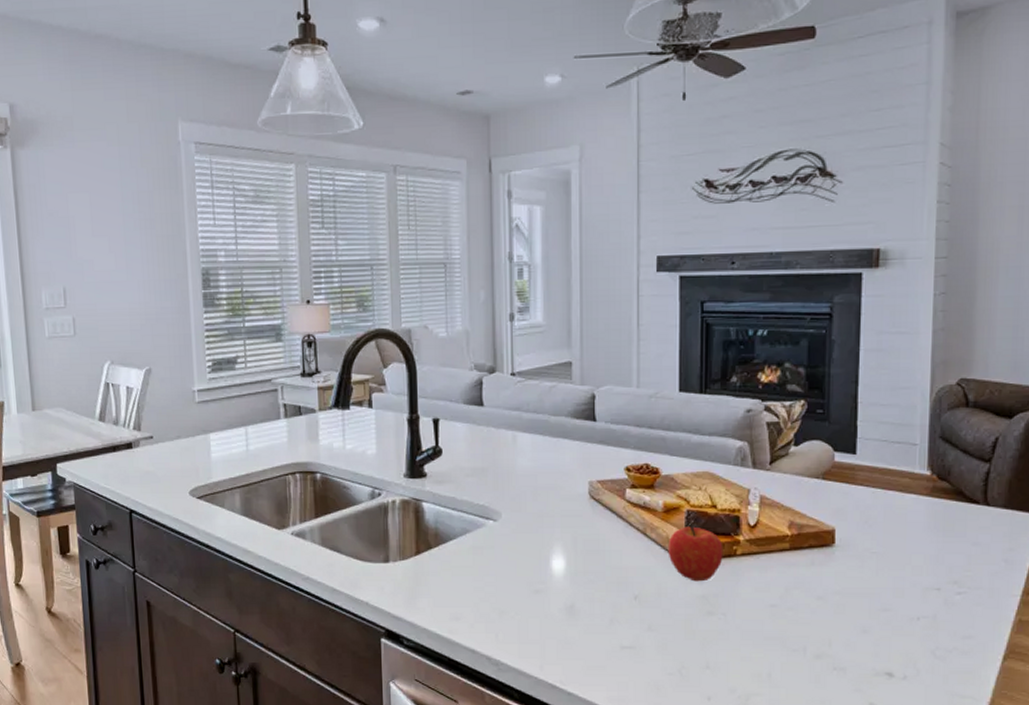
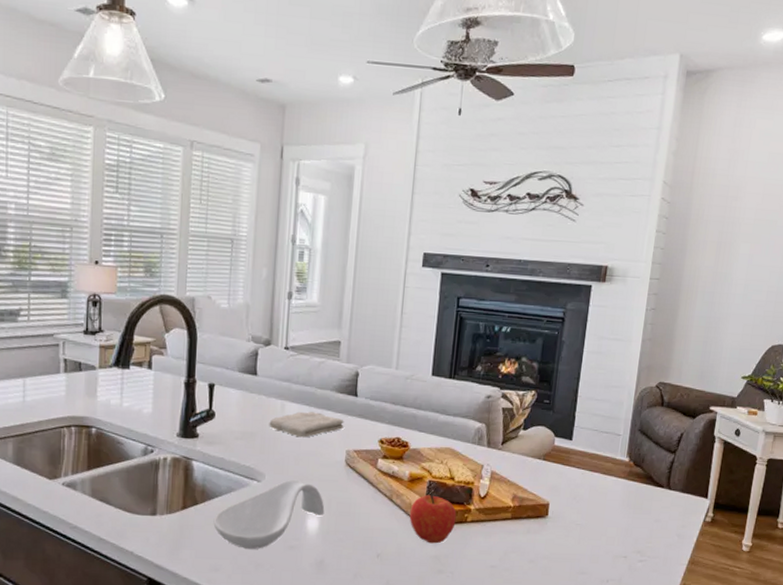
spoon rest: none [450,516,570,595] -> present [213,479,325,549]
washcloth: none [501,441,584,470] -> present [269,411,344,438]

